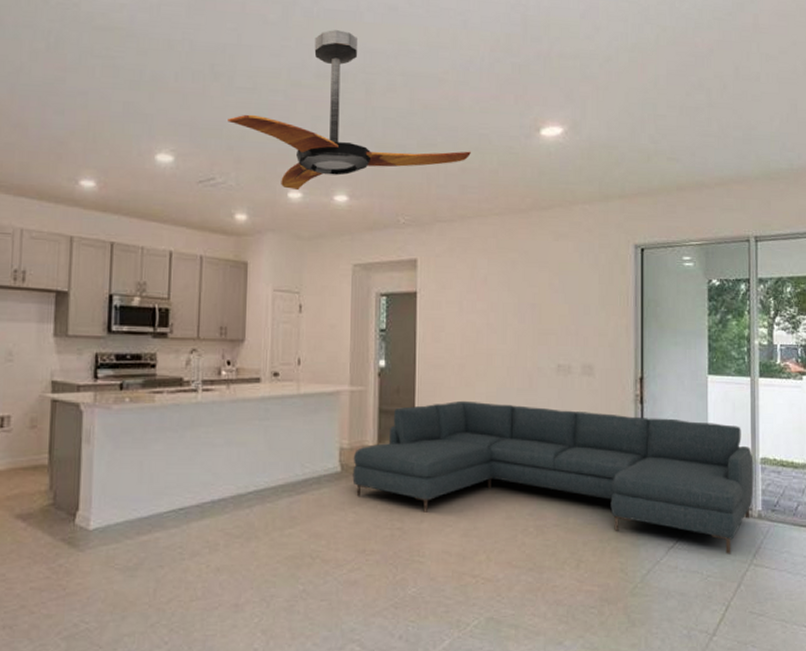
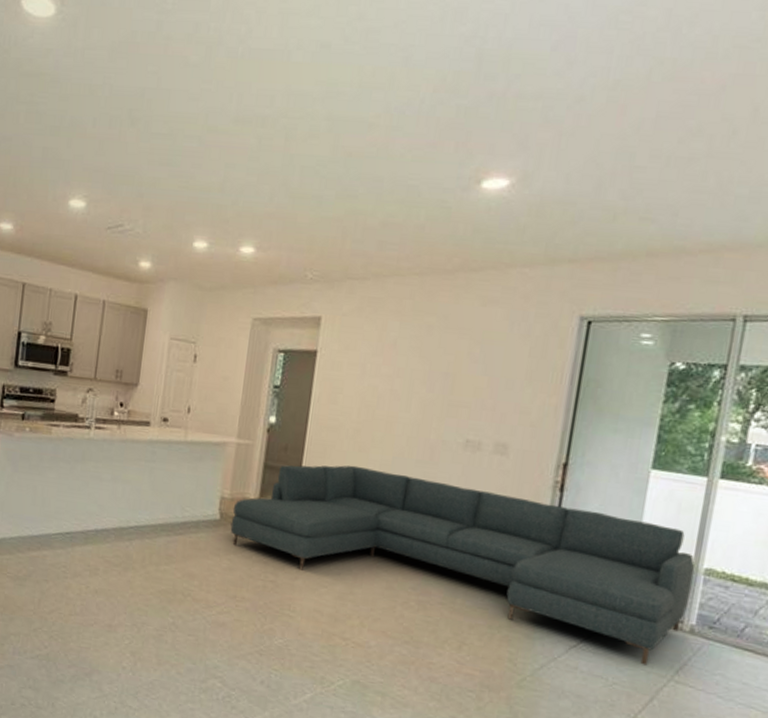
ceiling fan: present [228,30,471,191] -> none [140,71,396,240]

